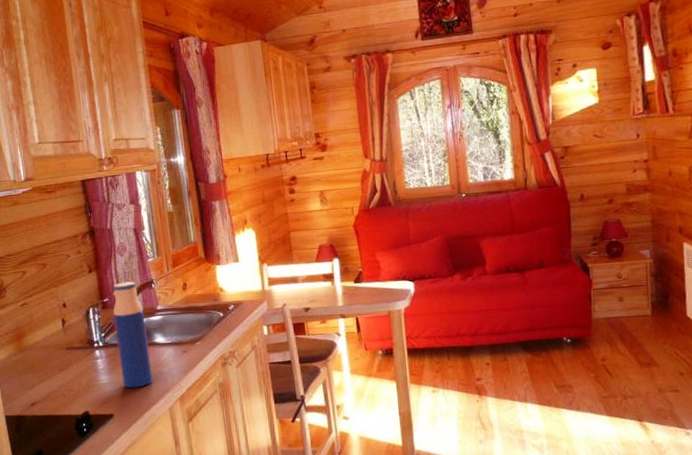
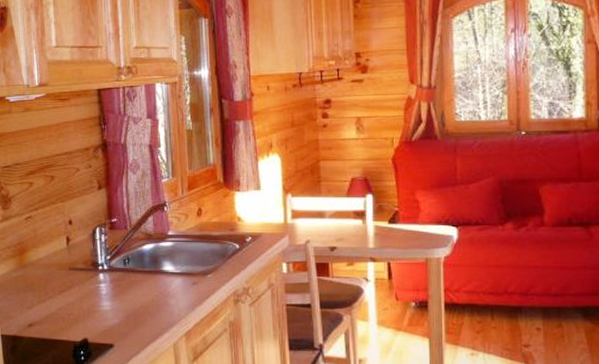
water bottle: present [112,281,153,389] -> none [121,202,158,318]

